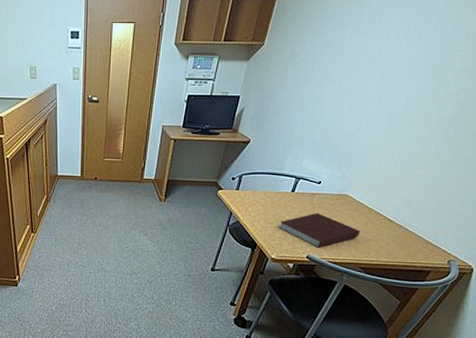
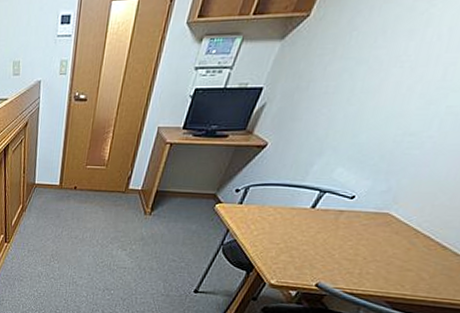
notebook: present [278,213,360,249] -> none [285,234,397,277]

